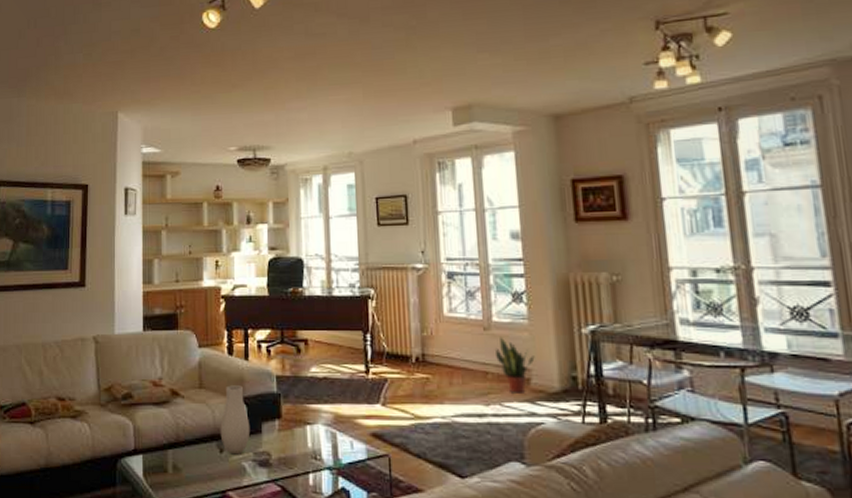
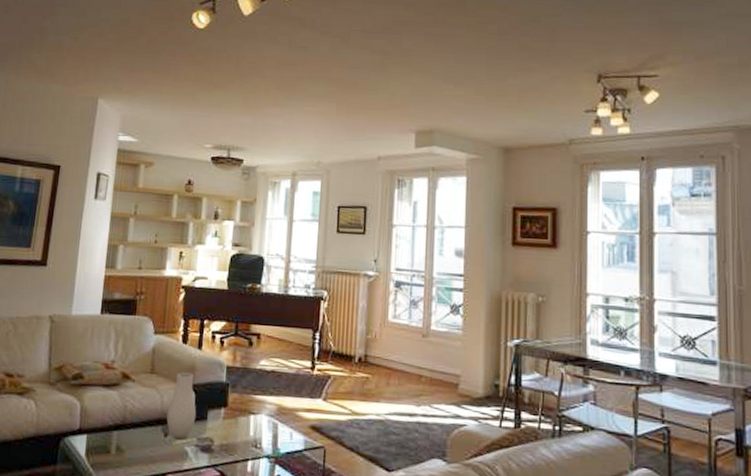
potted plant: present [496,337,535,393] -> none [431,344,465,397]

